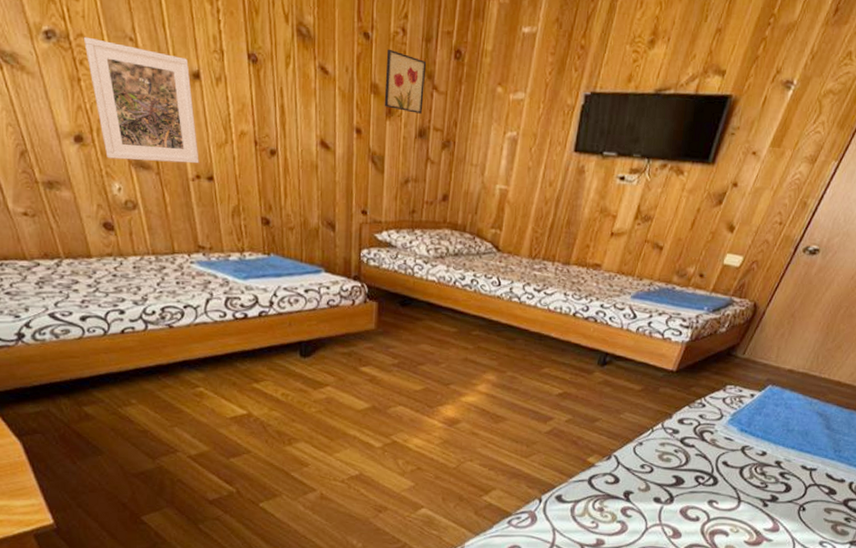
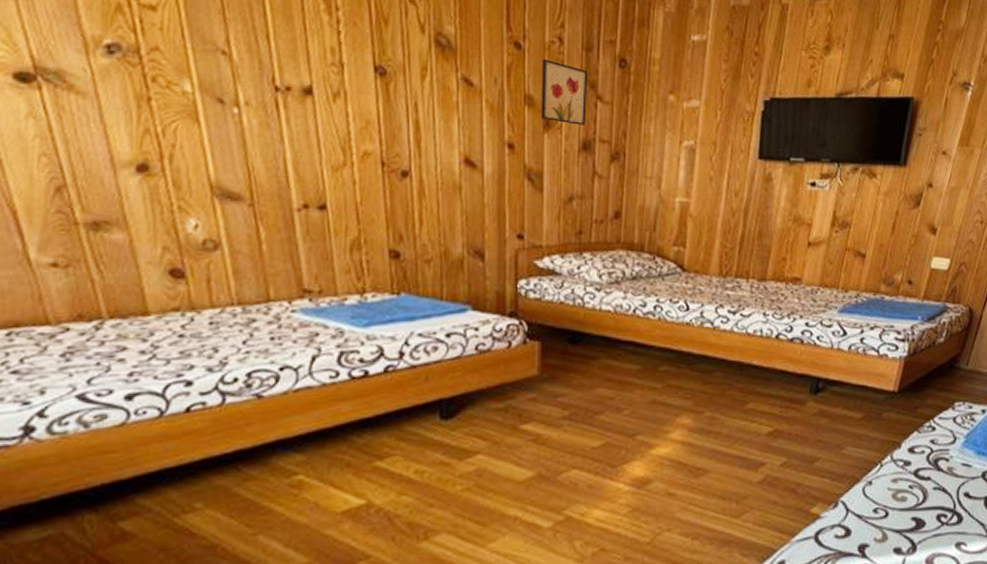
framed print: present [83,36,199,164] -> none [159,50,308,191]

